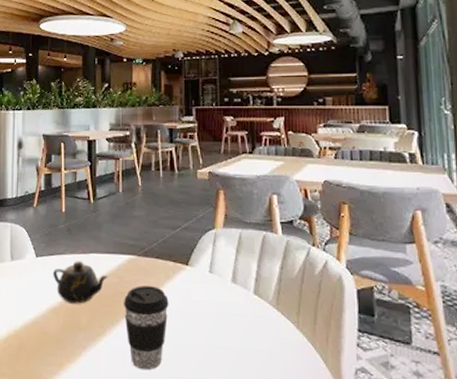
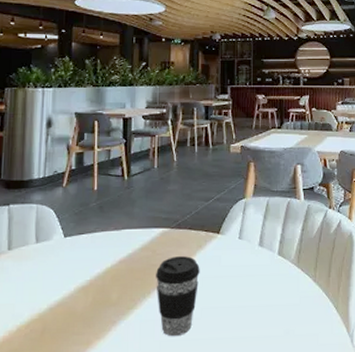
teapot: present [53,261,109,304] -> none [82,238,141,281]

